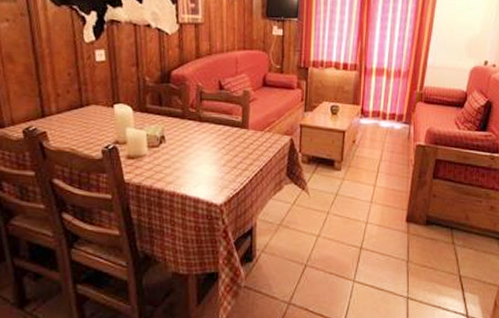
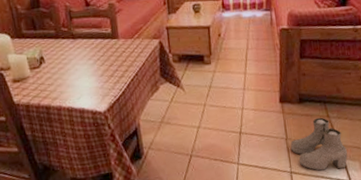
boots: none [410,243,467,301] -> present [290,117,347,171]

